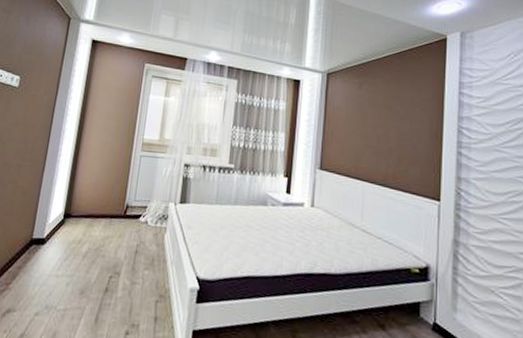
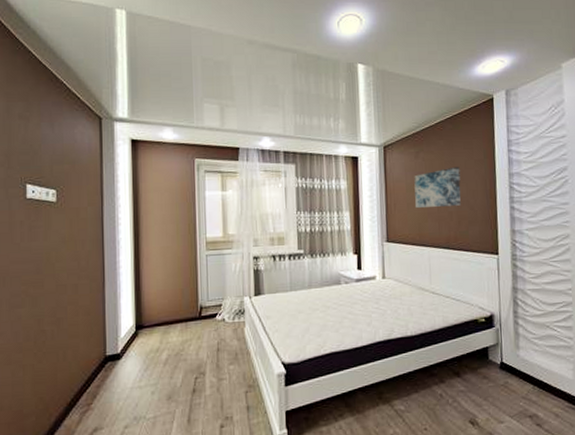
wall art: none [353,102,405,143] -> present [414,166,461,208]

